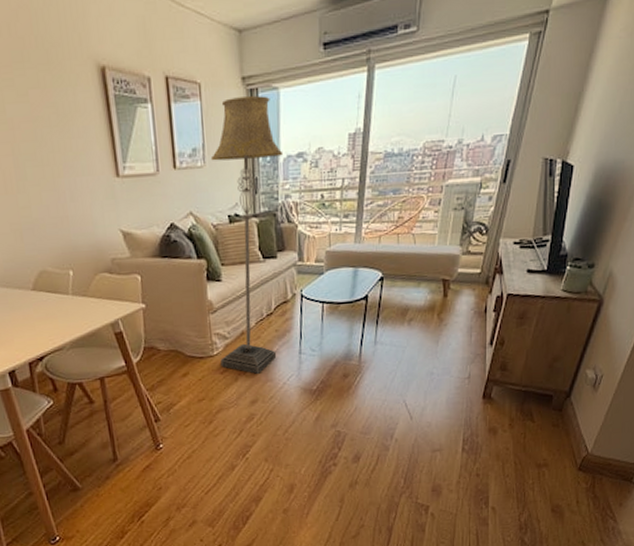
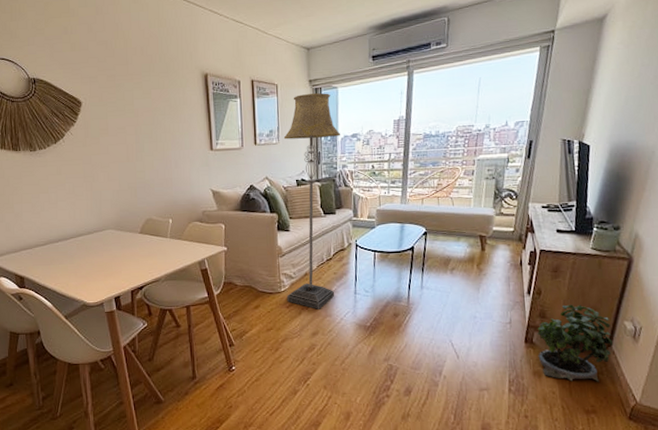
potted plant: none [495,354,572,436] -> present [537,304,613,382]

